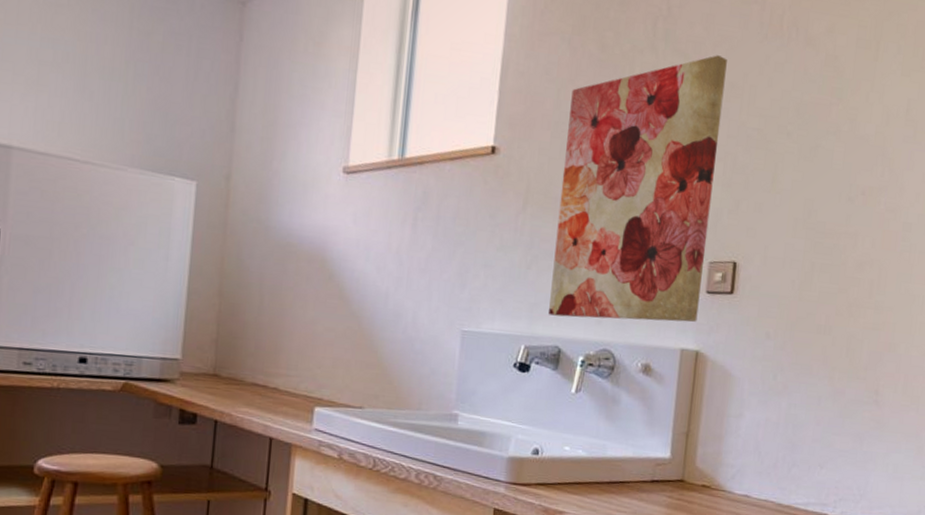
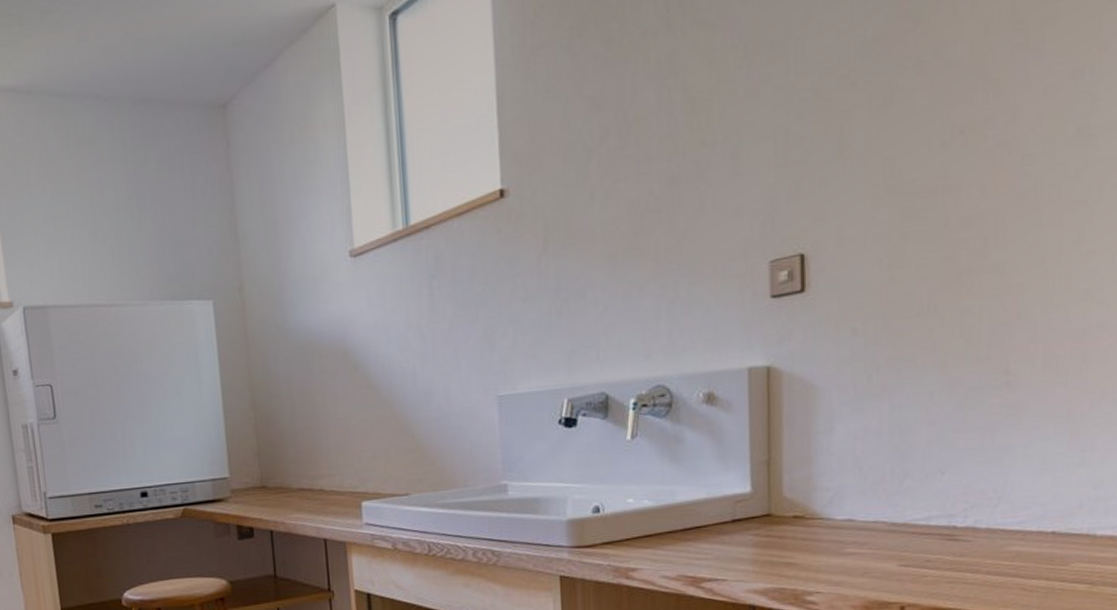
wall art: present [549,55,727,322] -> none [580,12,764,360]

